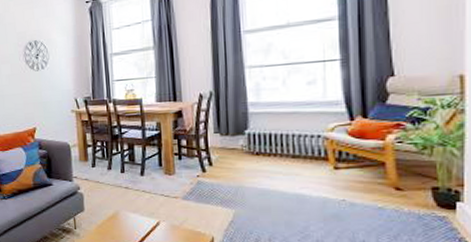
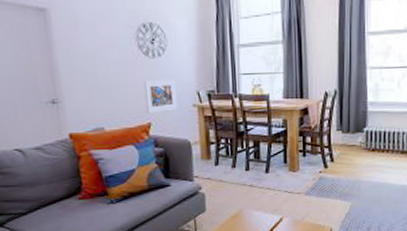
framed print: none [29,89,58,120] -> present [143,80,178,114]

